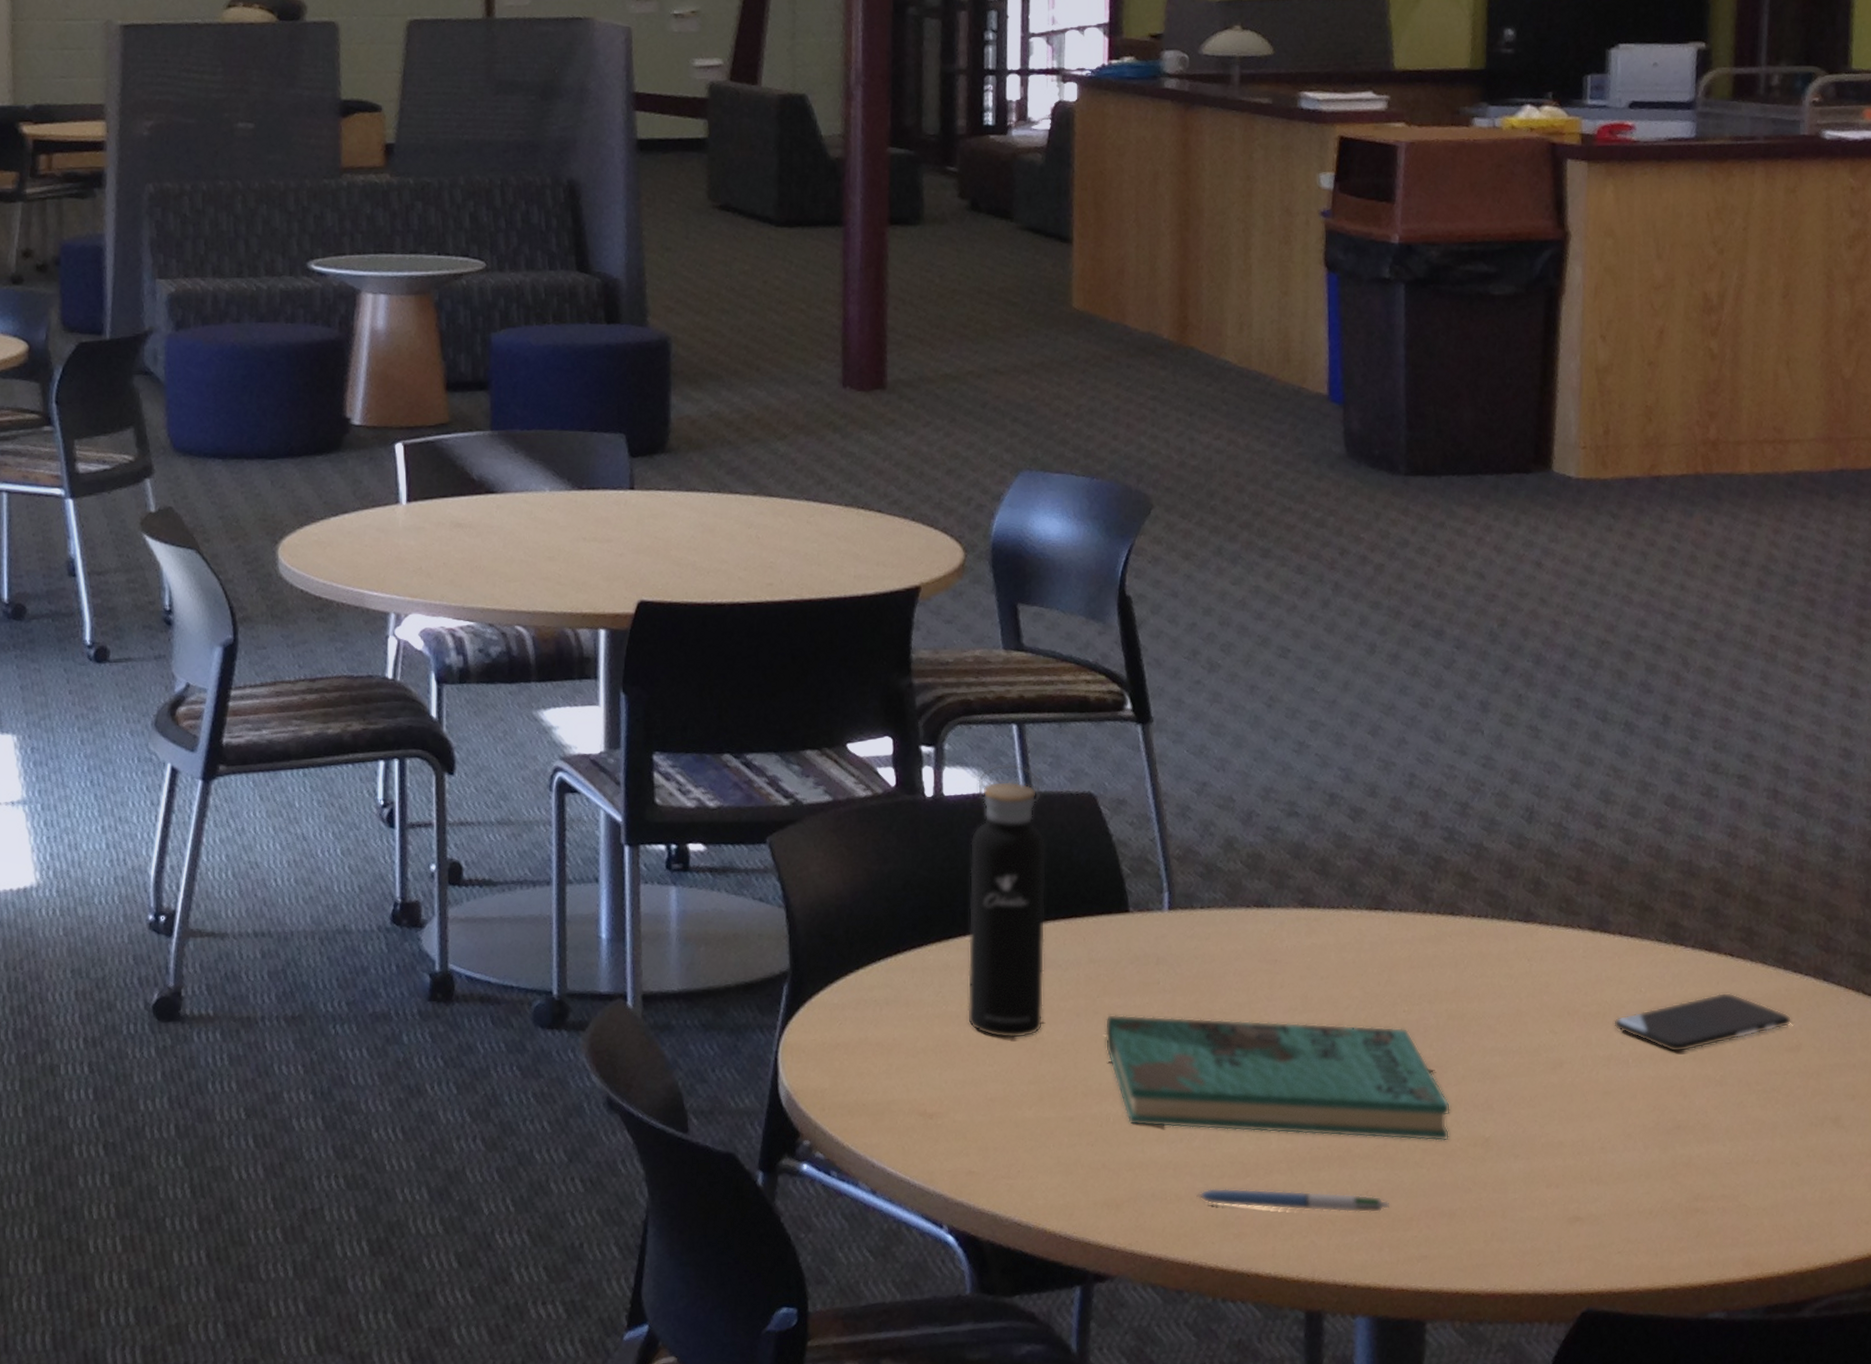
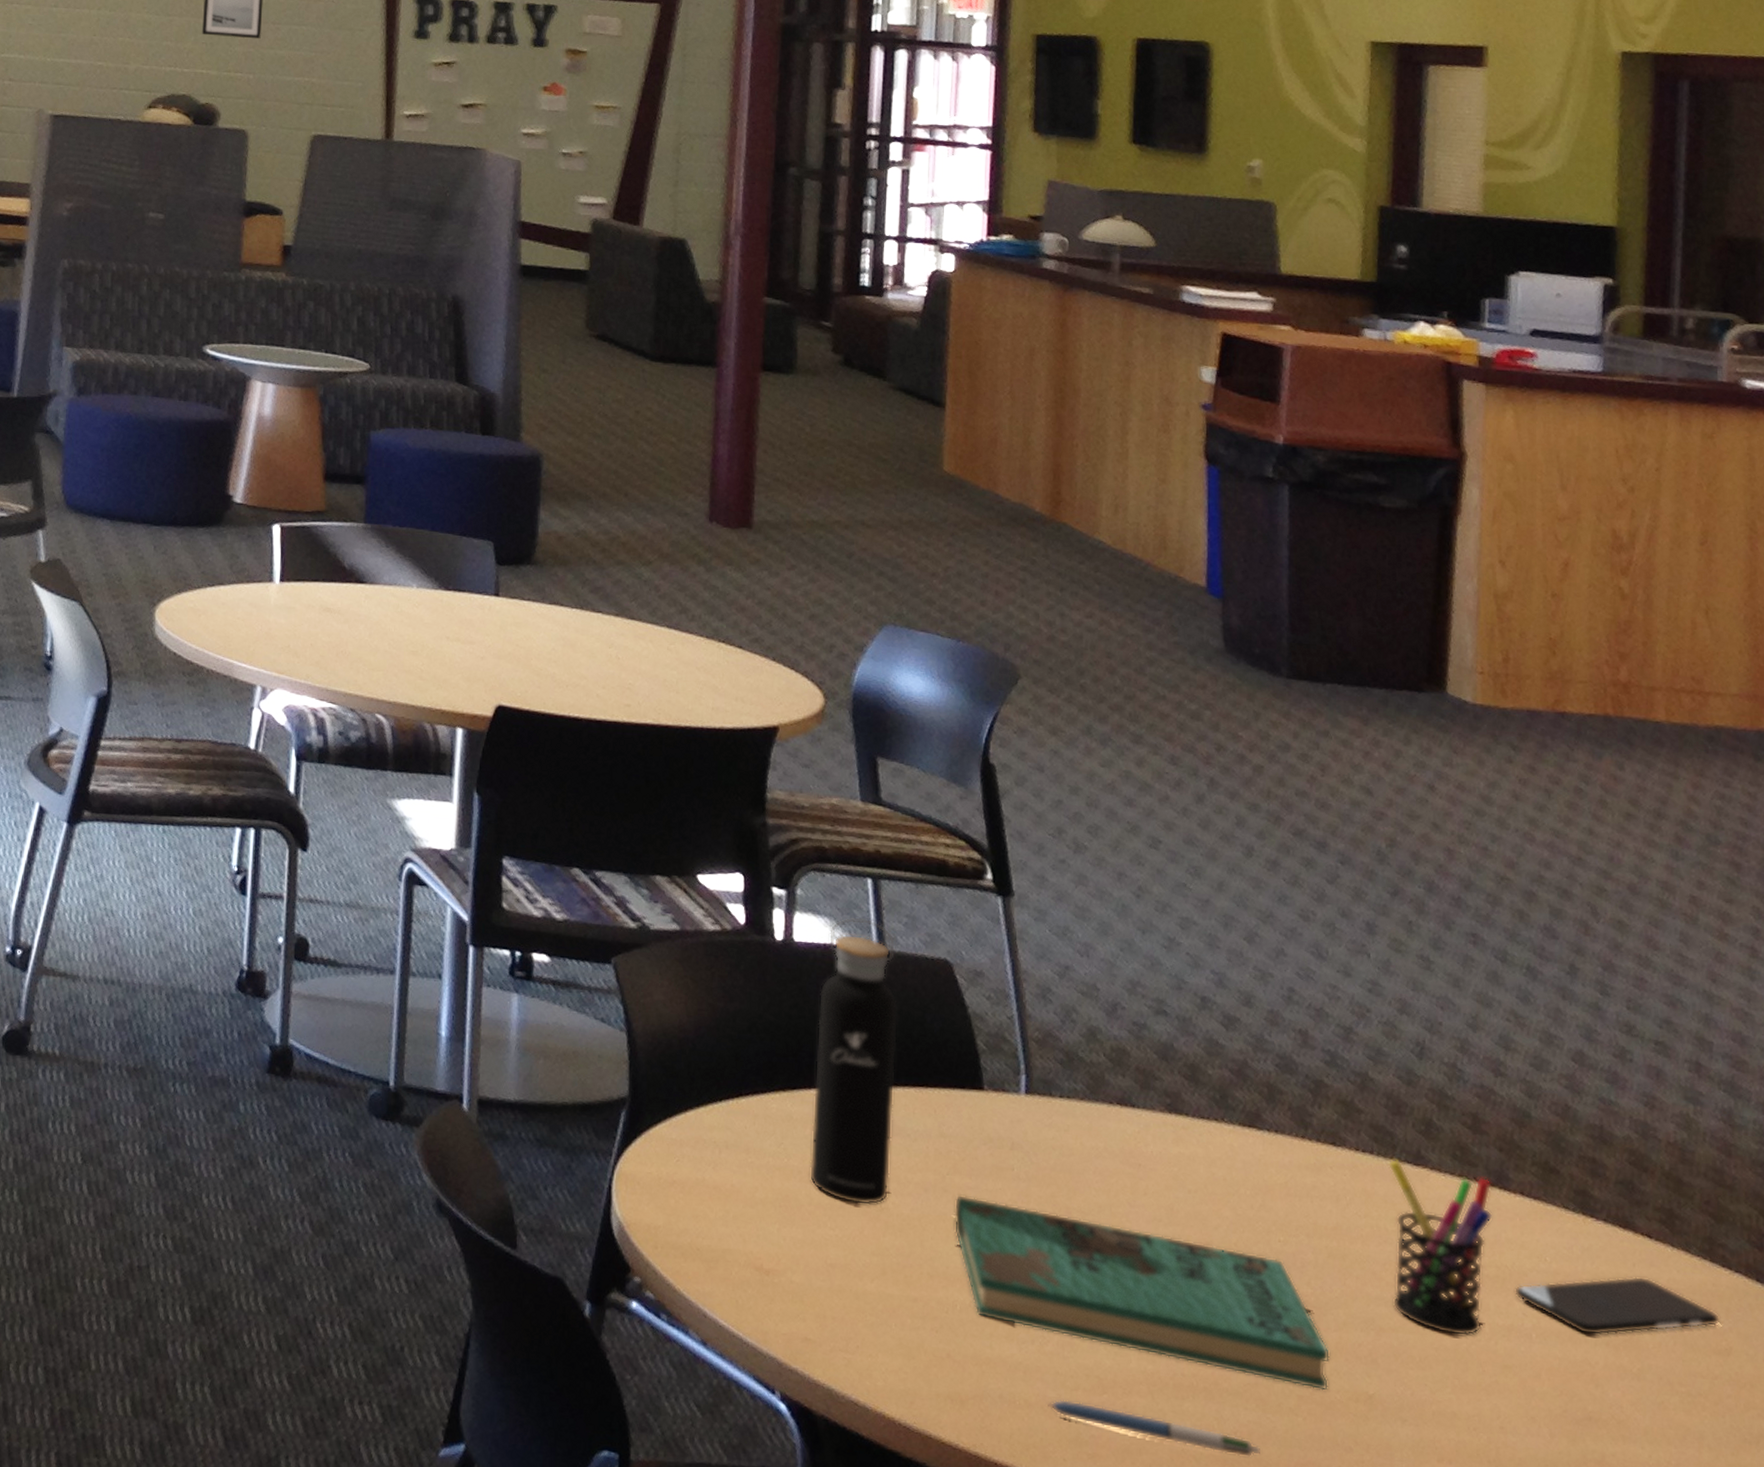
pen holder: none [1501,919,1595,1072] -> present [1387,1158,1493,1337]

